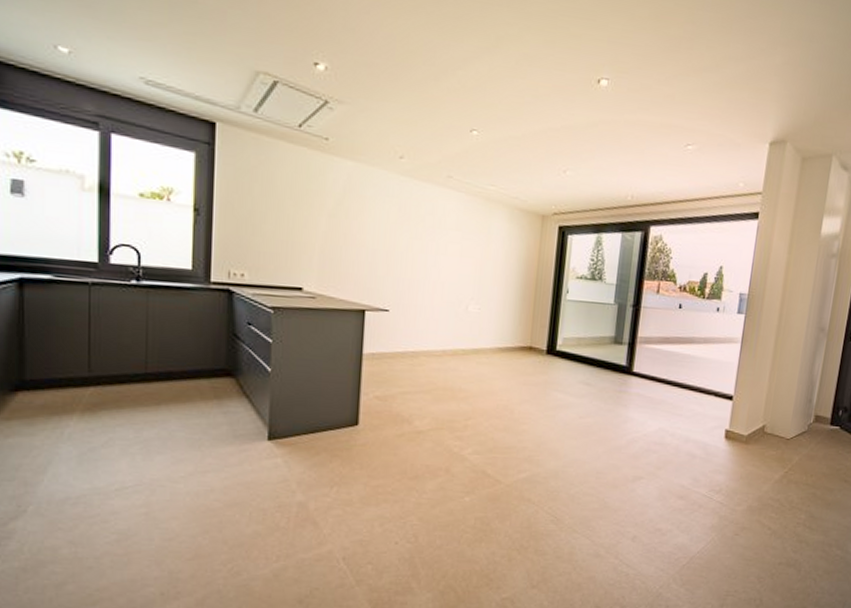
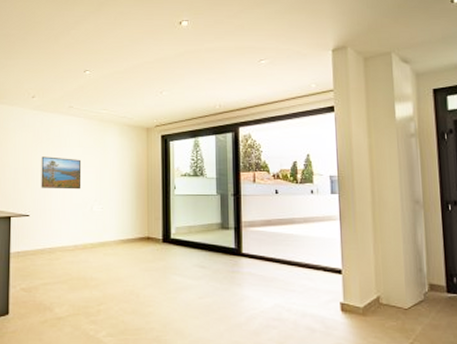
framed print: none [405,238,459,284] -> present [41,156,82,190]

